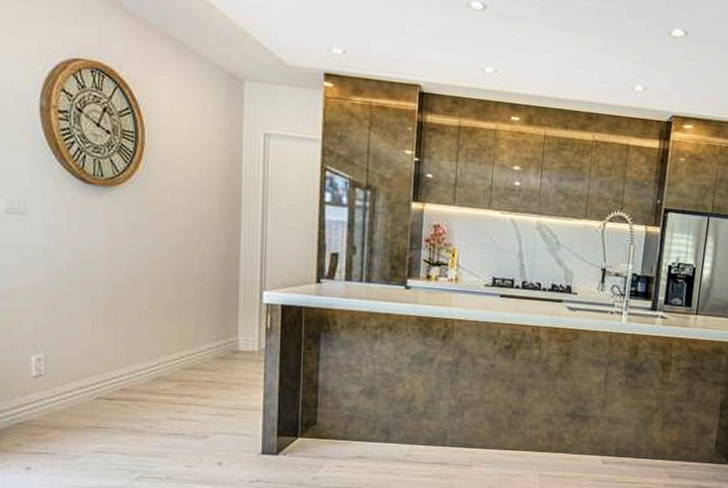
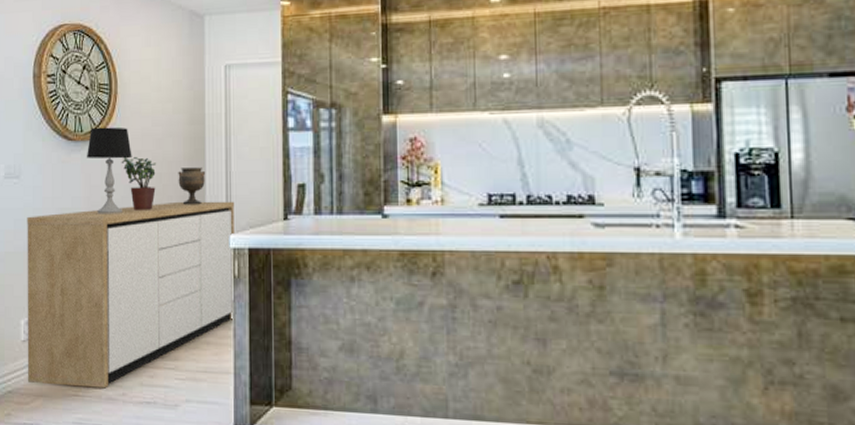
sideboard: none [36,255,269,422] -> present [27,201,235,389]
table lamp: none [107,174,161,263] -> present [86,127,132,214]
potted plant: none [148,208,189,262] -> present [121,157,157,211]
goblet: none [211,225,241,262] -> present [178,167,206,205]

